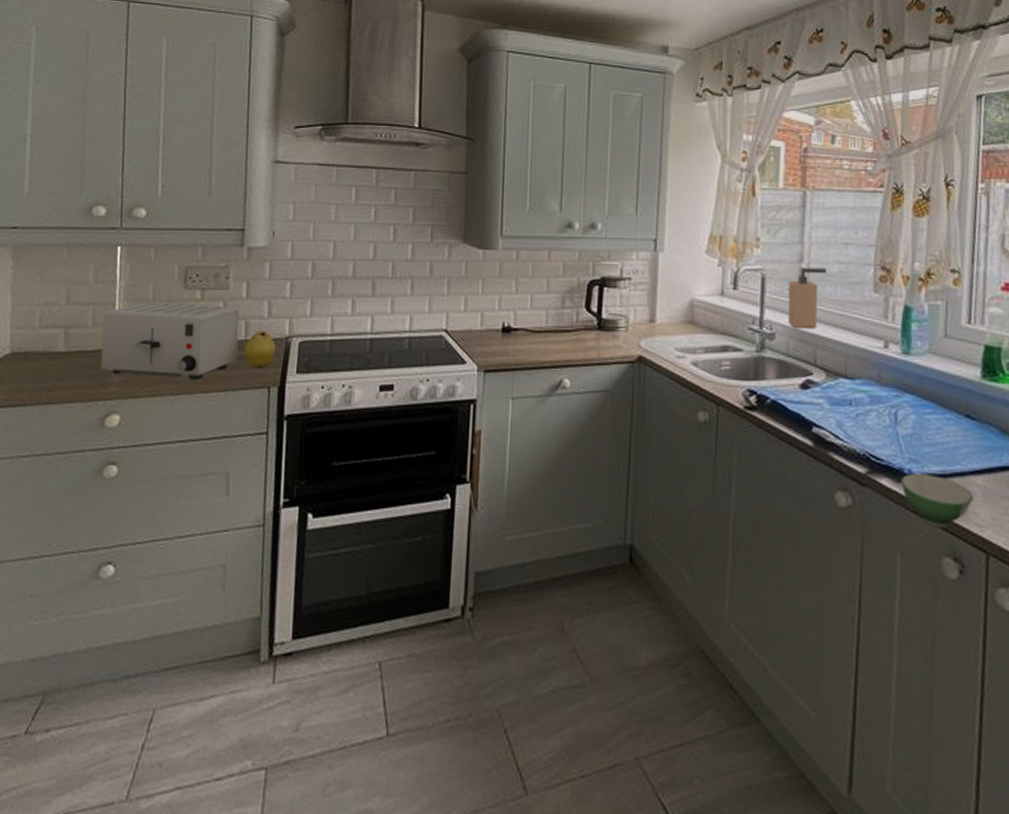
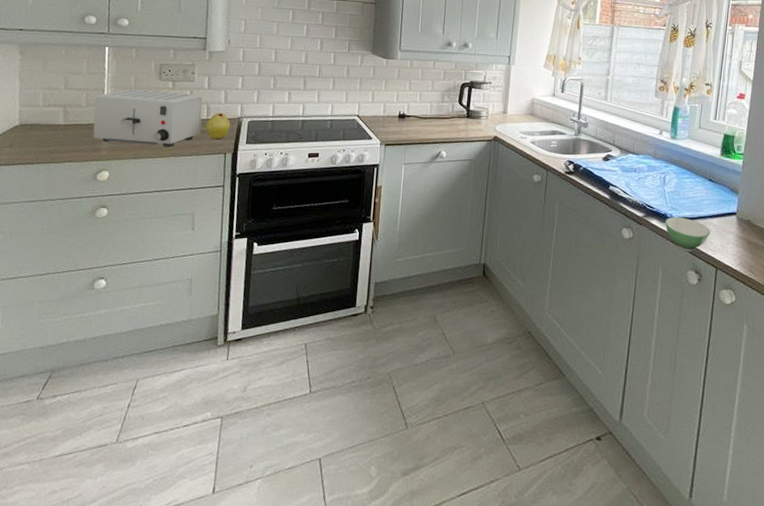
soap dispenser: present [787,267,826,328] -> none [597,79,624,120]

